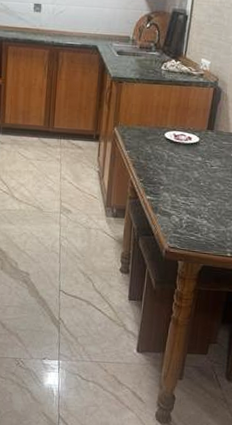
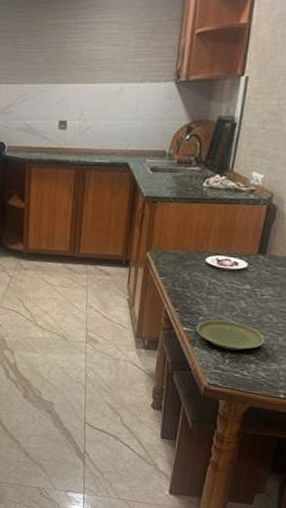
plate: none [158,188,214,216] -> present [197,319,265,351]

